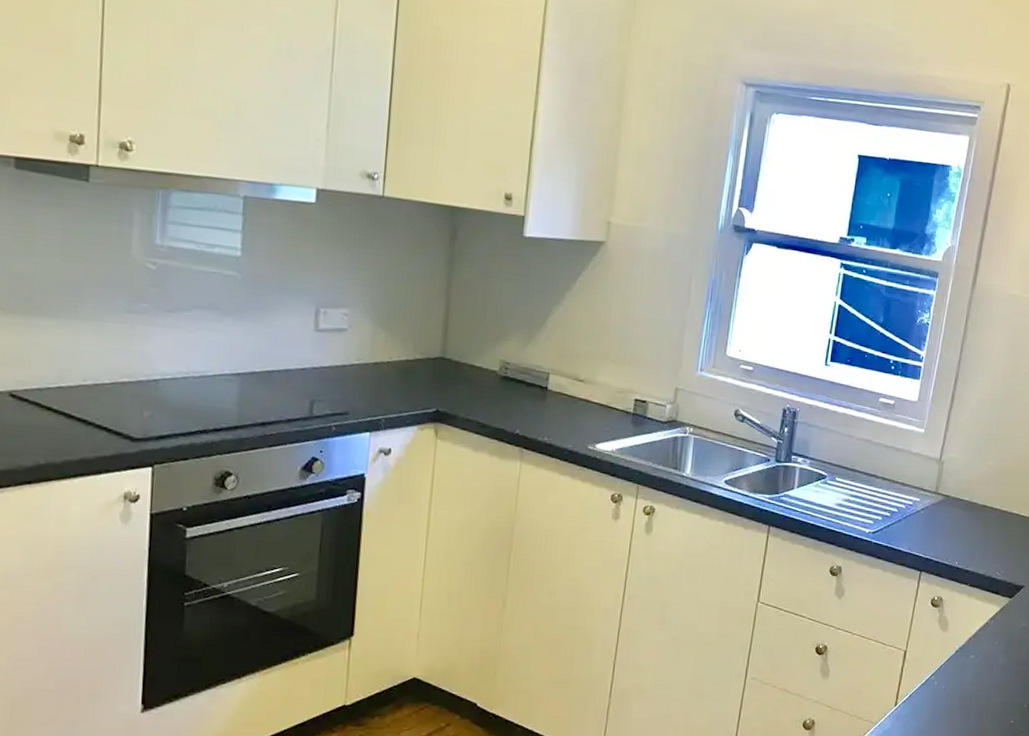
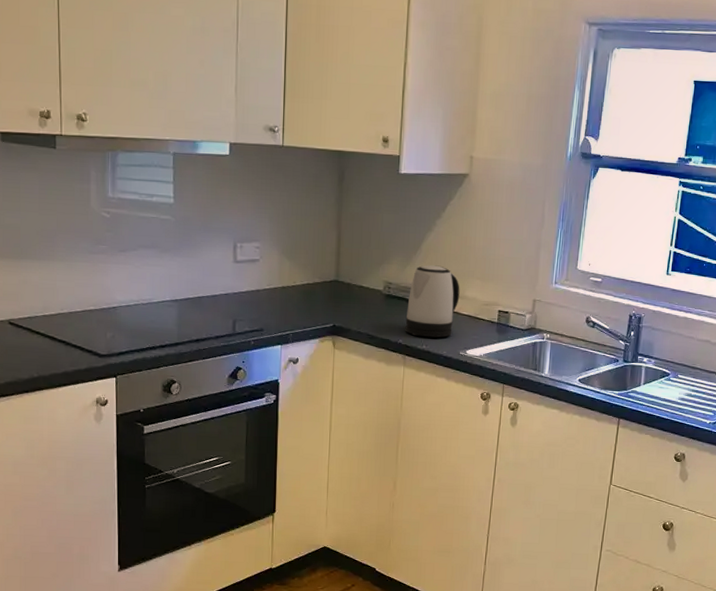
kettle: none [523,343,591,429] -> present [405,265,460,338]

